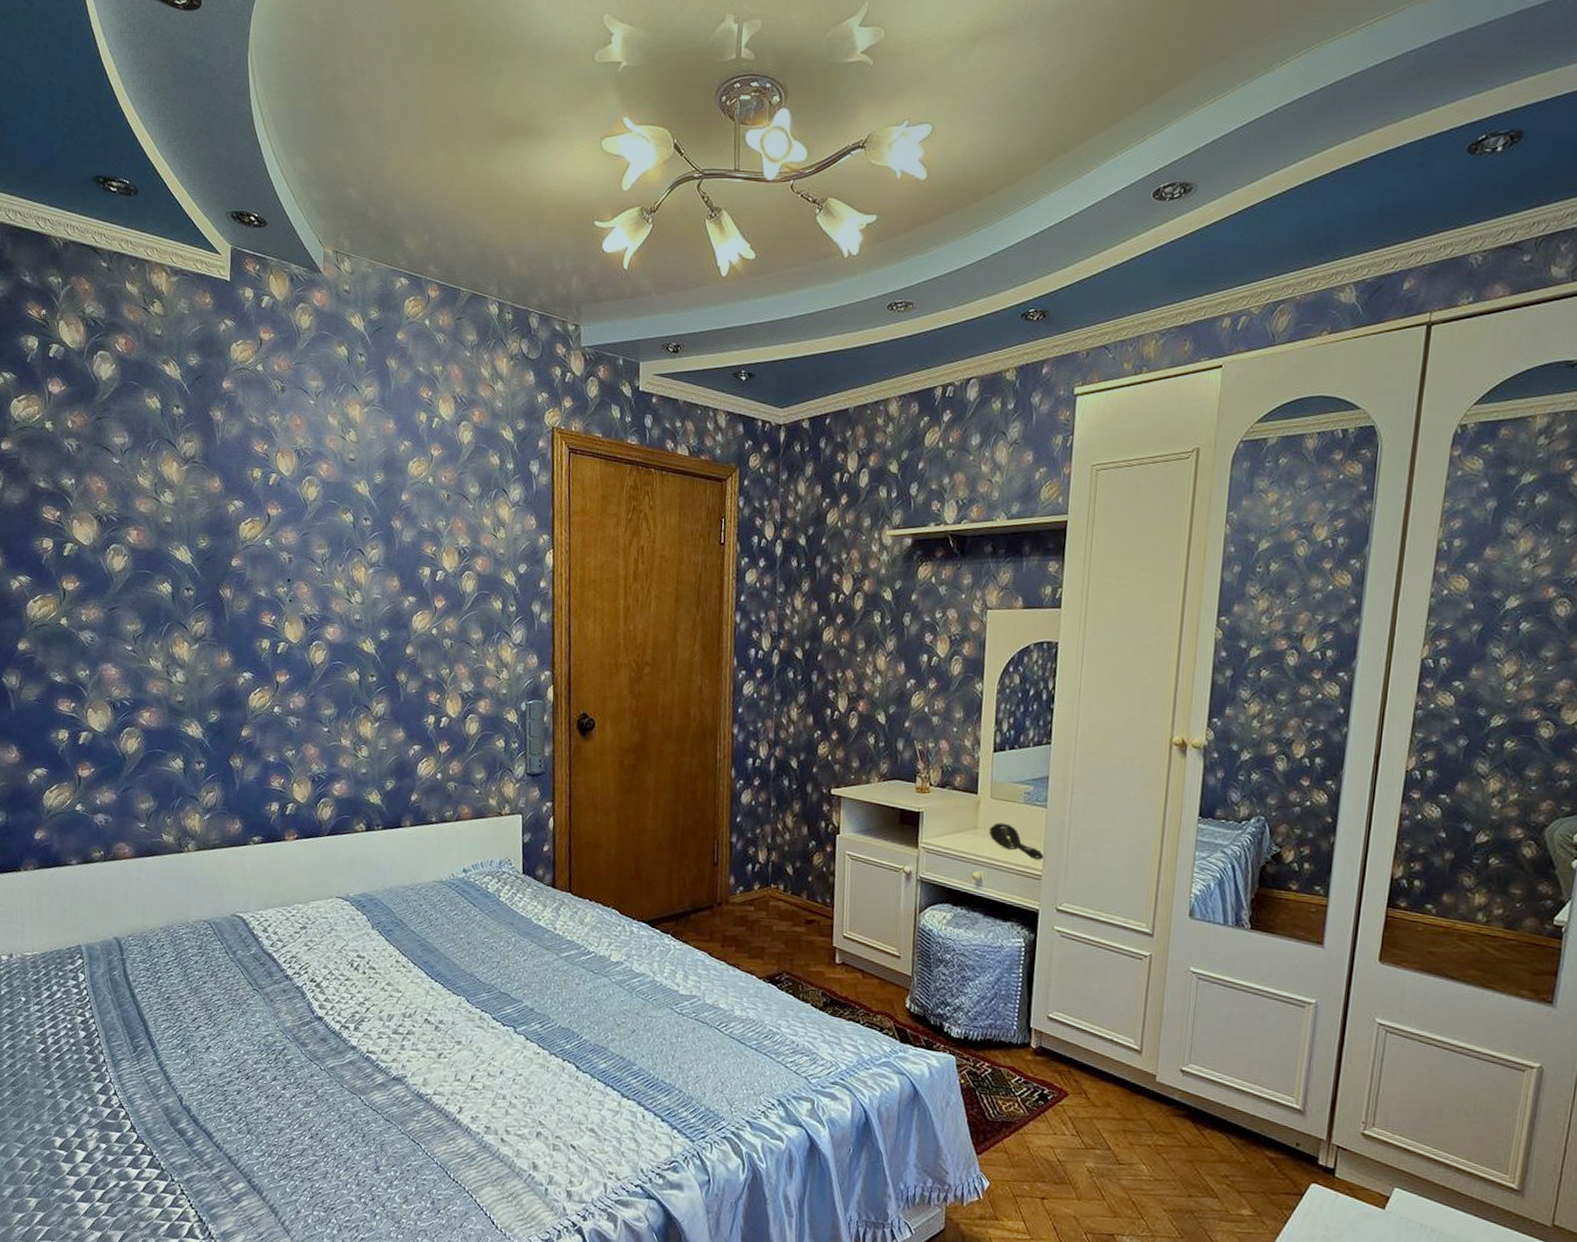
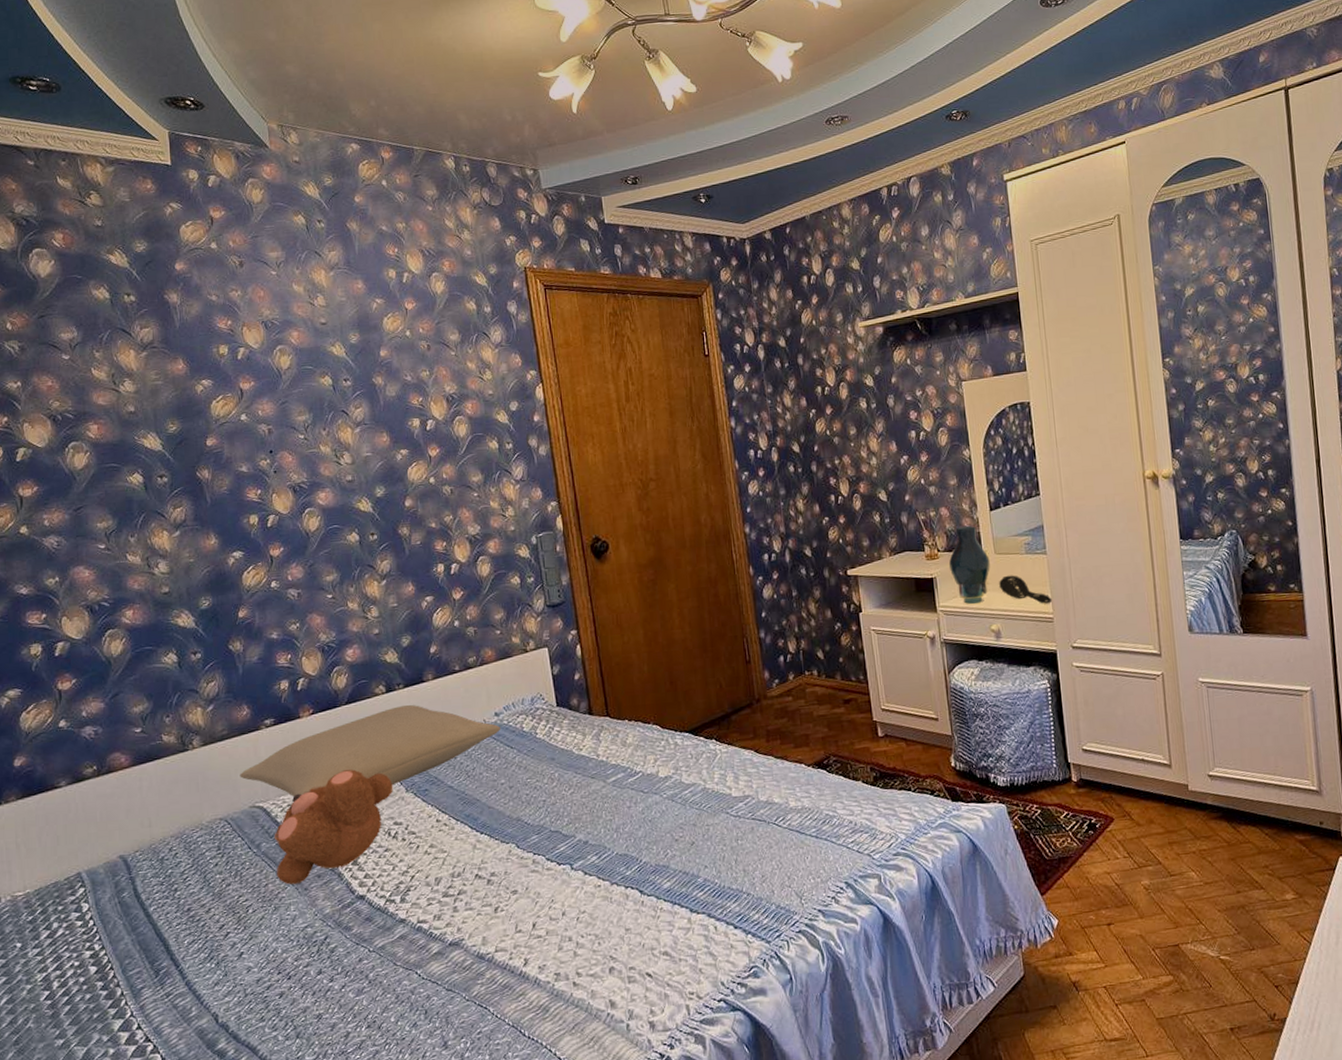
pillow: none [226,846,467,920] -> present [240,705,500,797]
teddy bear: none [246,897,361,995] -> present [274,769,394,885]
vase: none [938,764,984,847] -> present [948,526,990,604]

